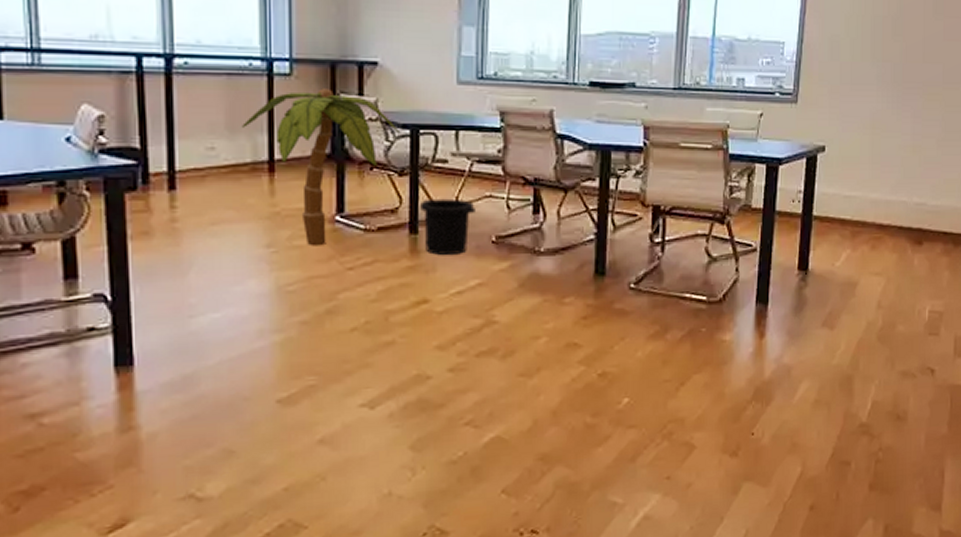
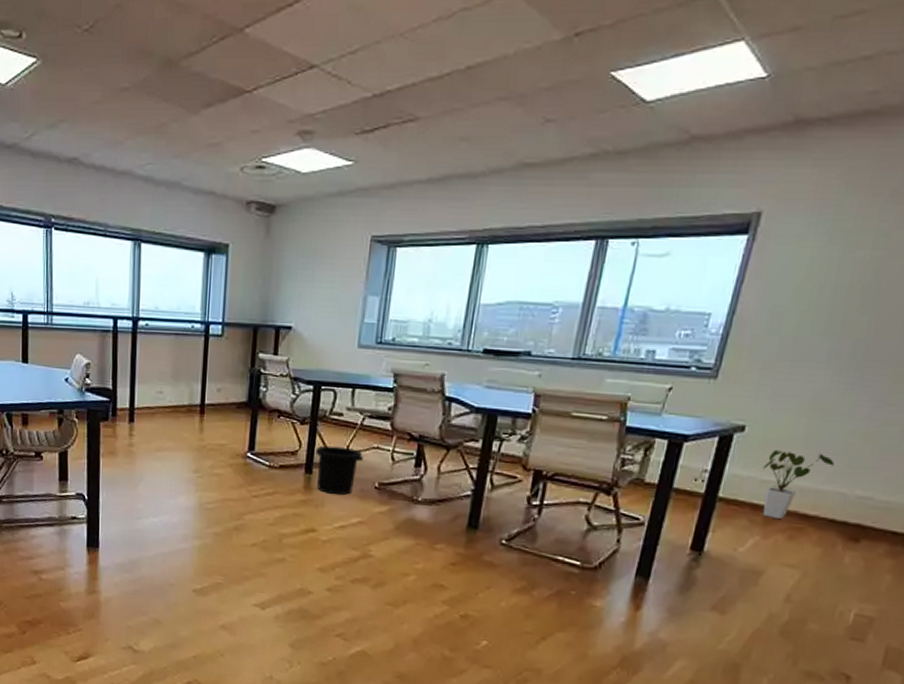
decorative plant: present [241,88,401,246] -> none [182,348,306,476]
house plant: none [844,166,896,232] -> present [763,449,835,520]

